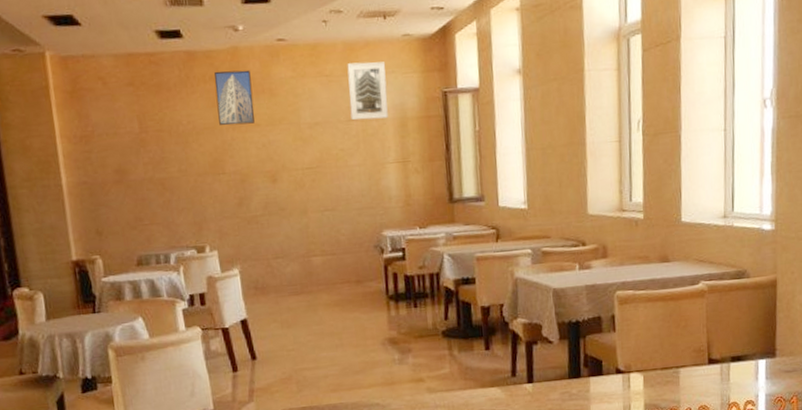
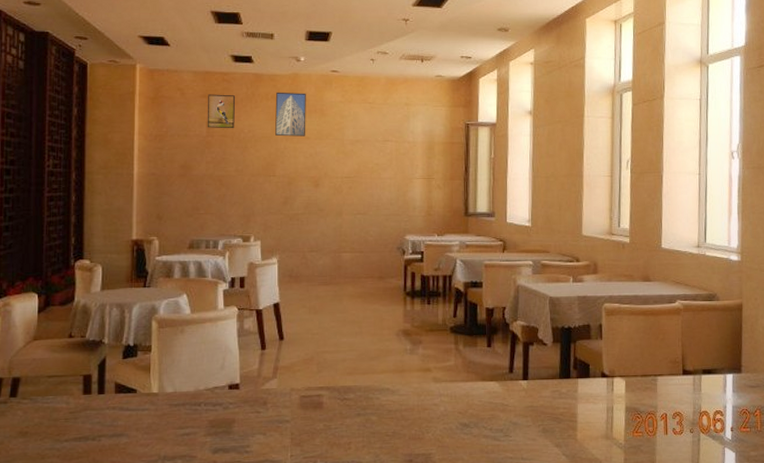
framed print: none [134,80,171,123] -> present [207,94,236,129]
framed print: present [347,61,388,121] -> none [387,94,420,141]

